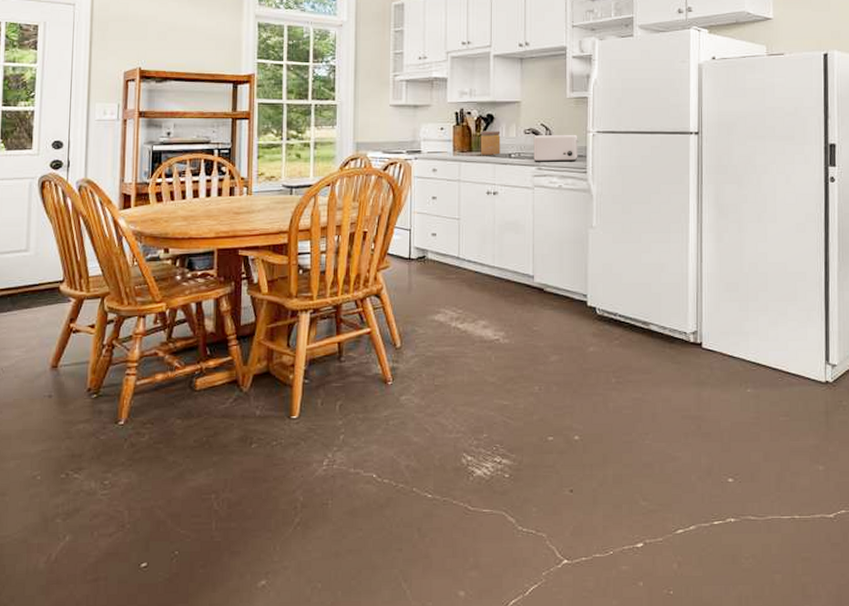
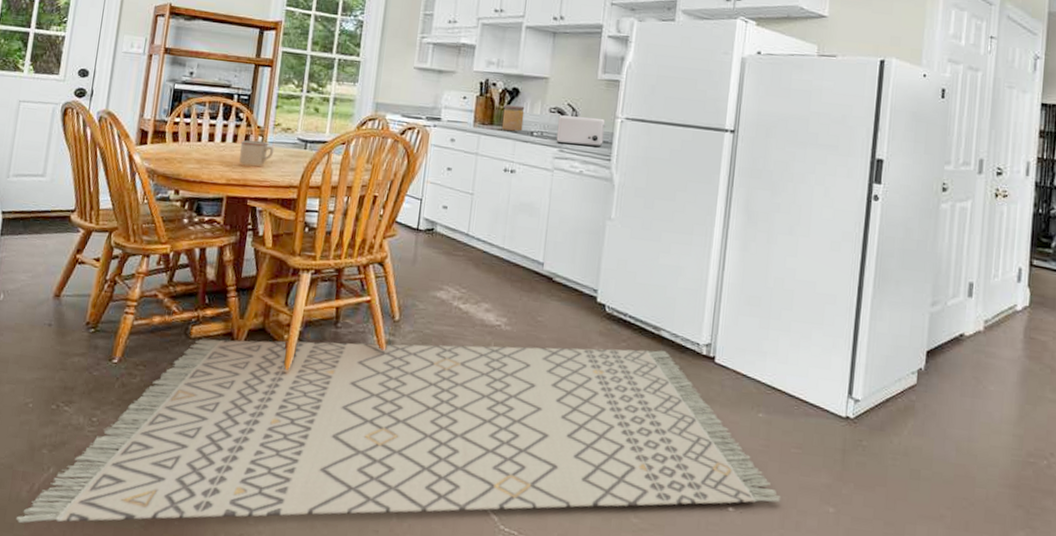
rug: none [35,344,775,594] -> present [15,338,782,523]
mug: none [225,191,260,219] -> present [239,140,274,167]

